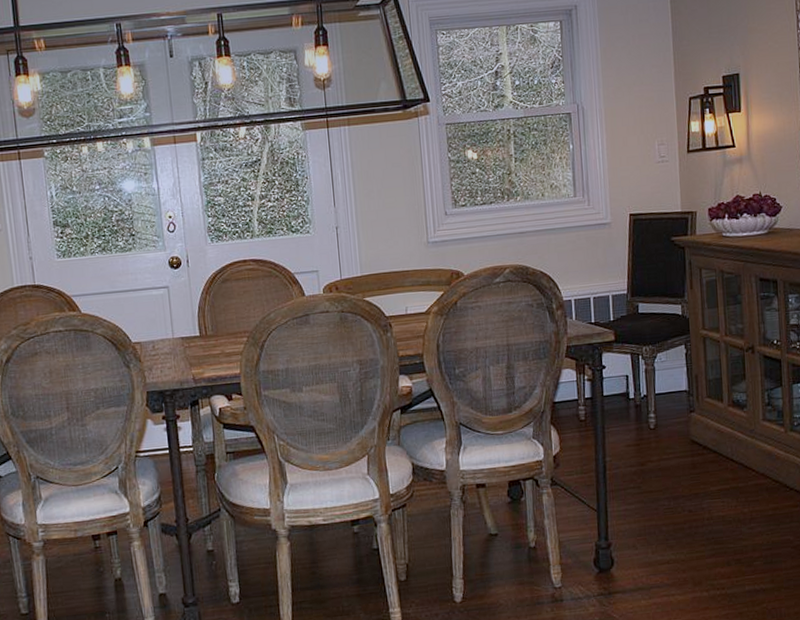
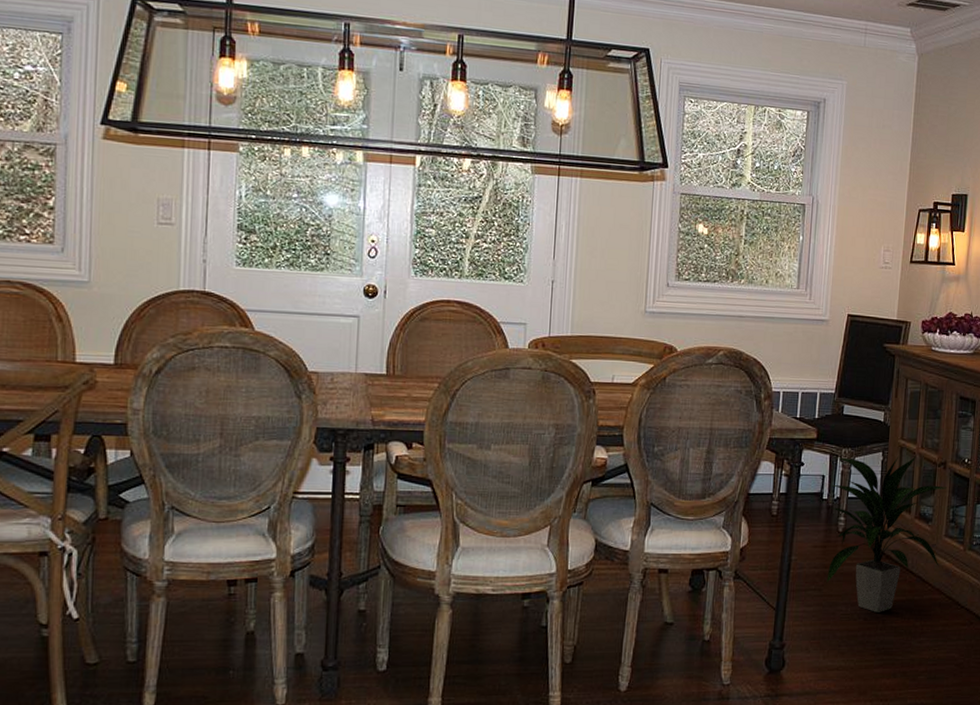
indoor plant: none [633,344,761,504] -> present [826,455,947,612]

